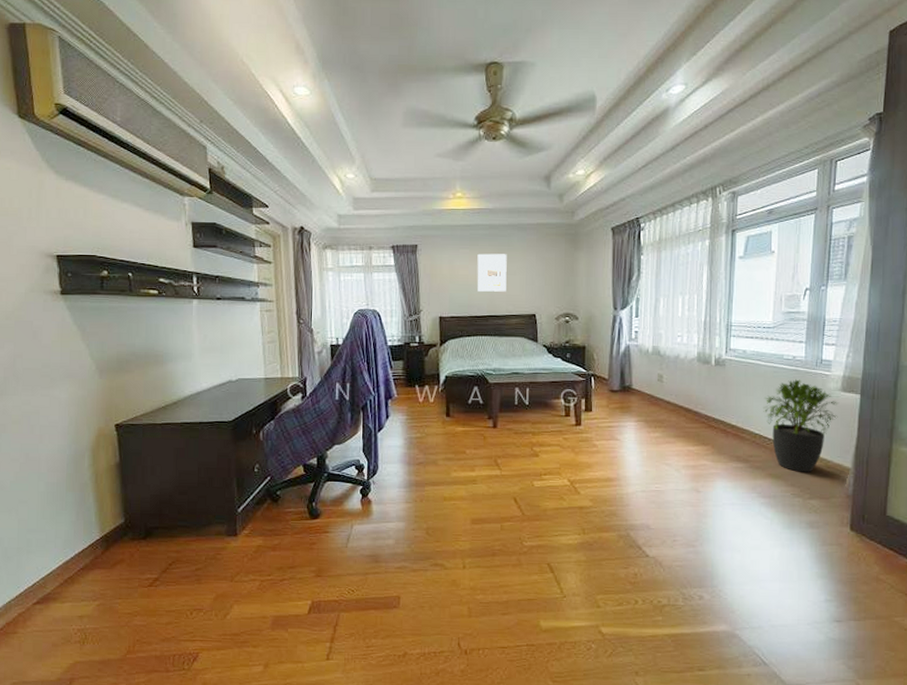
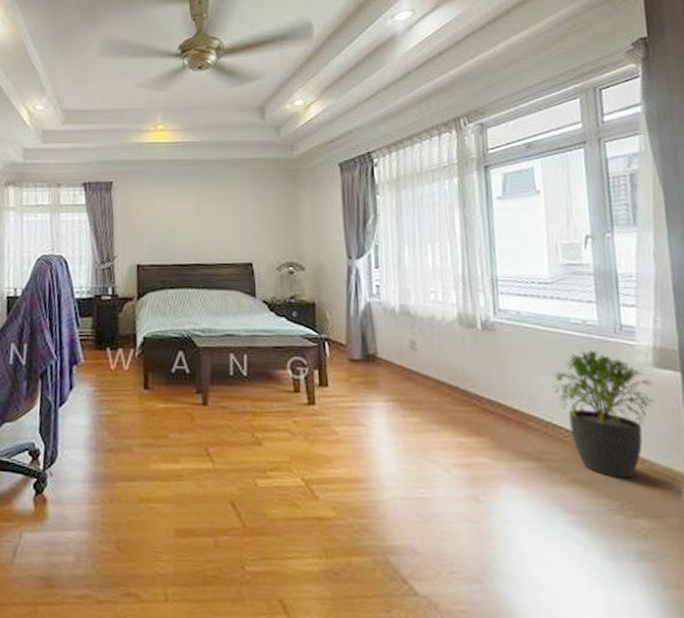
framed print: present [477,253,507,292] -> none [181,192,217,236]

